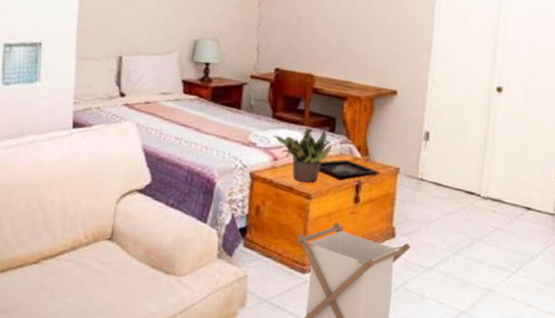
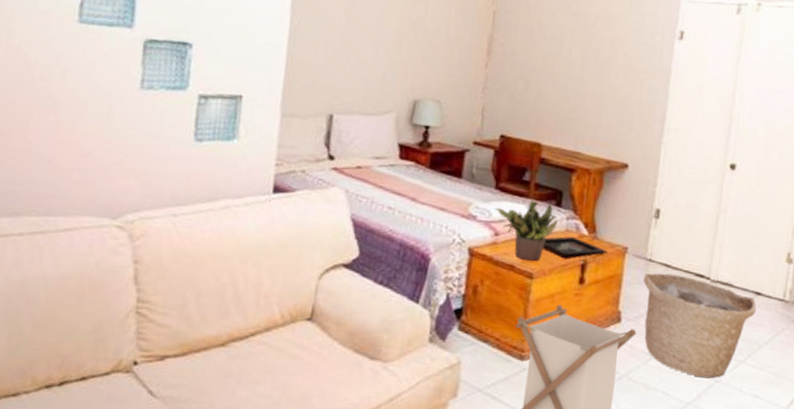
basket: none [416,191,527,289] -> present [643,272,757,379]

